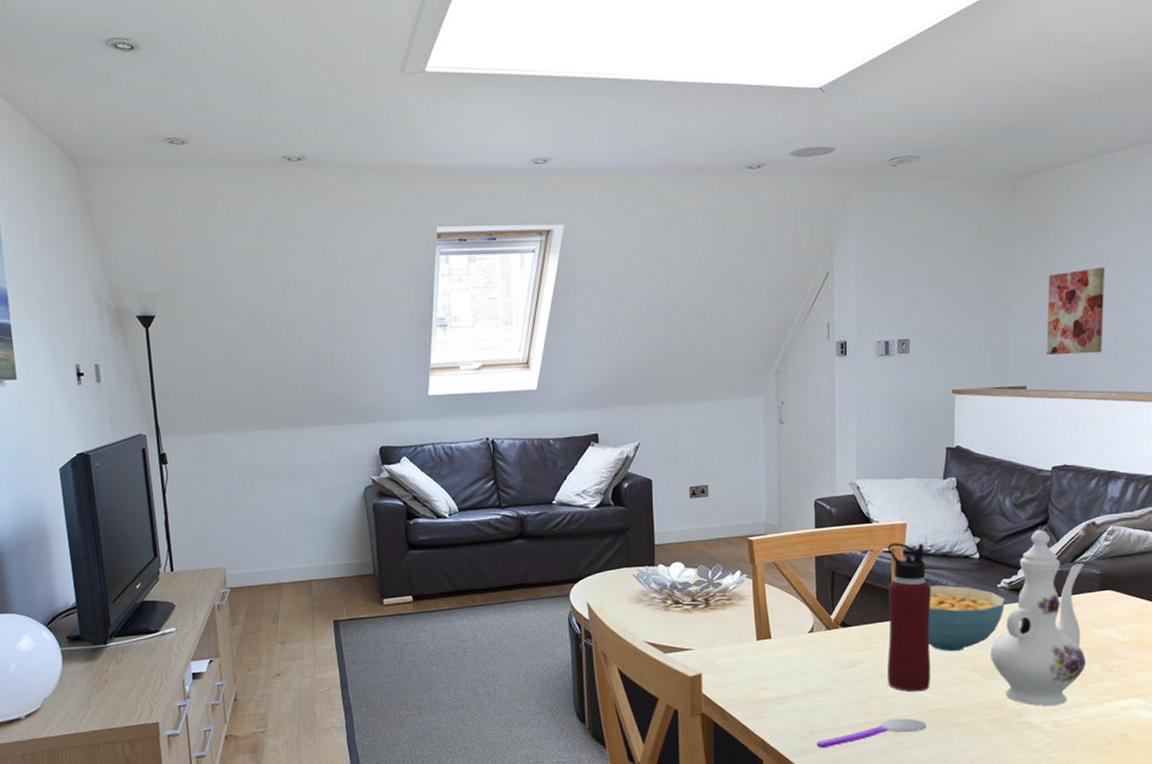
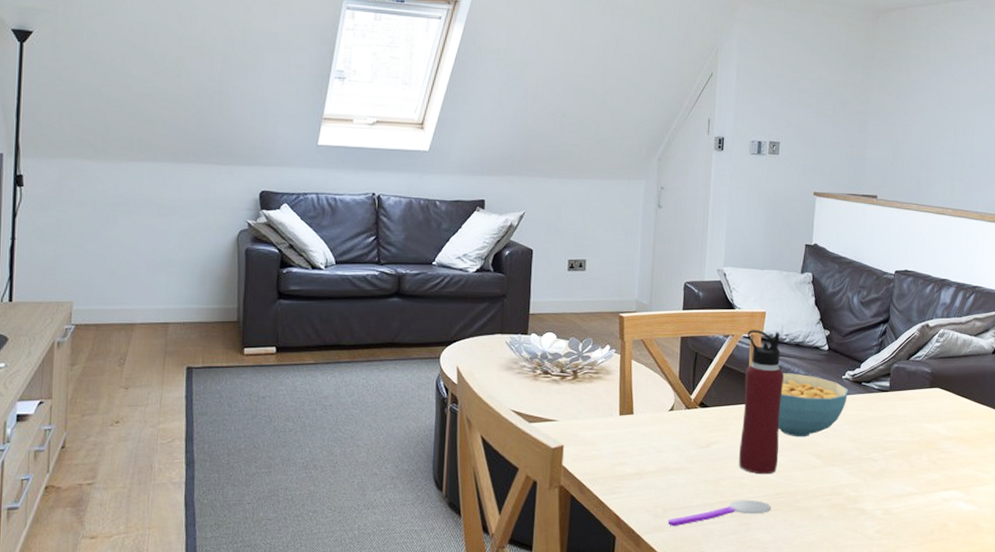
ewer: present [990,529,1086,706] -> none [832,327,917,494]
wall art: present [1046,267,1106,355] -> none [895,97,948,173]

